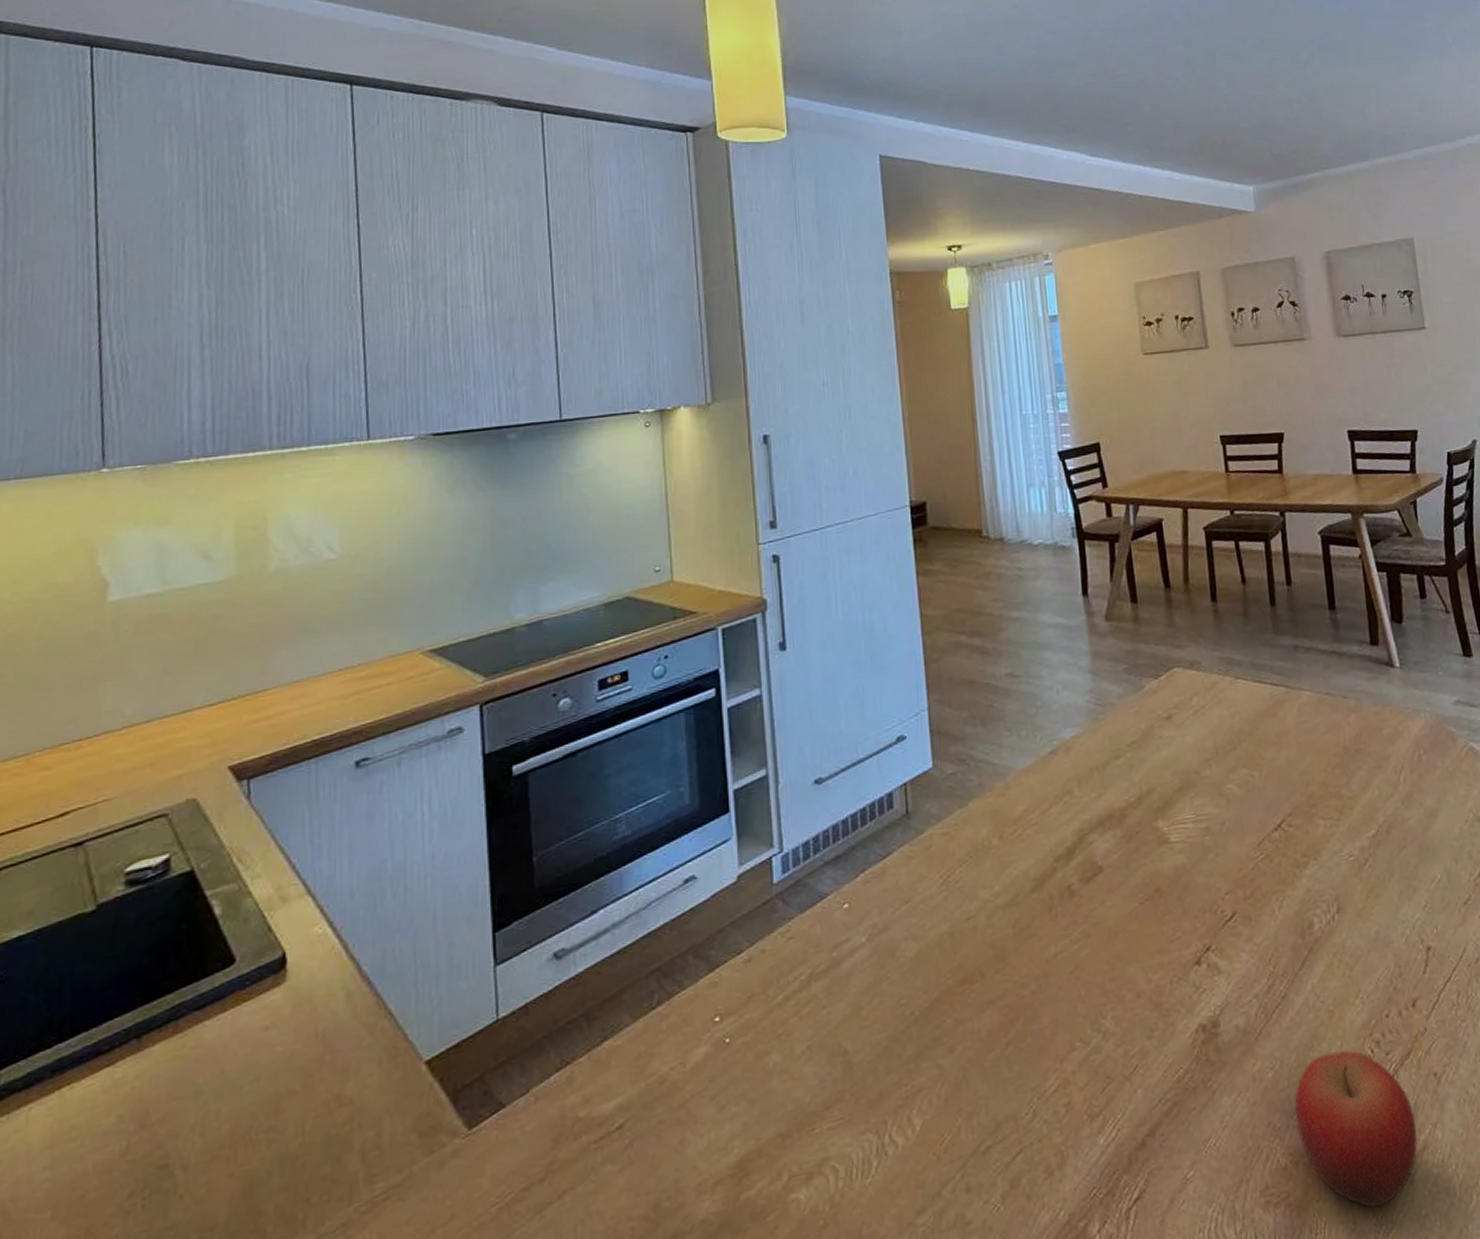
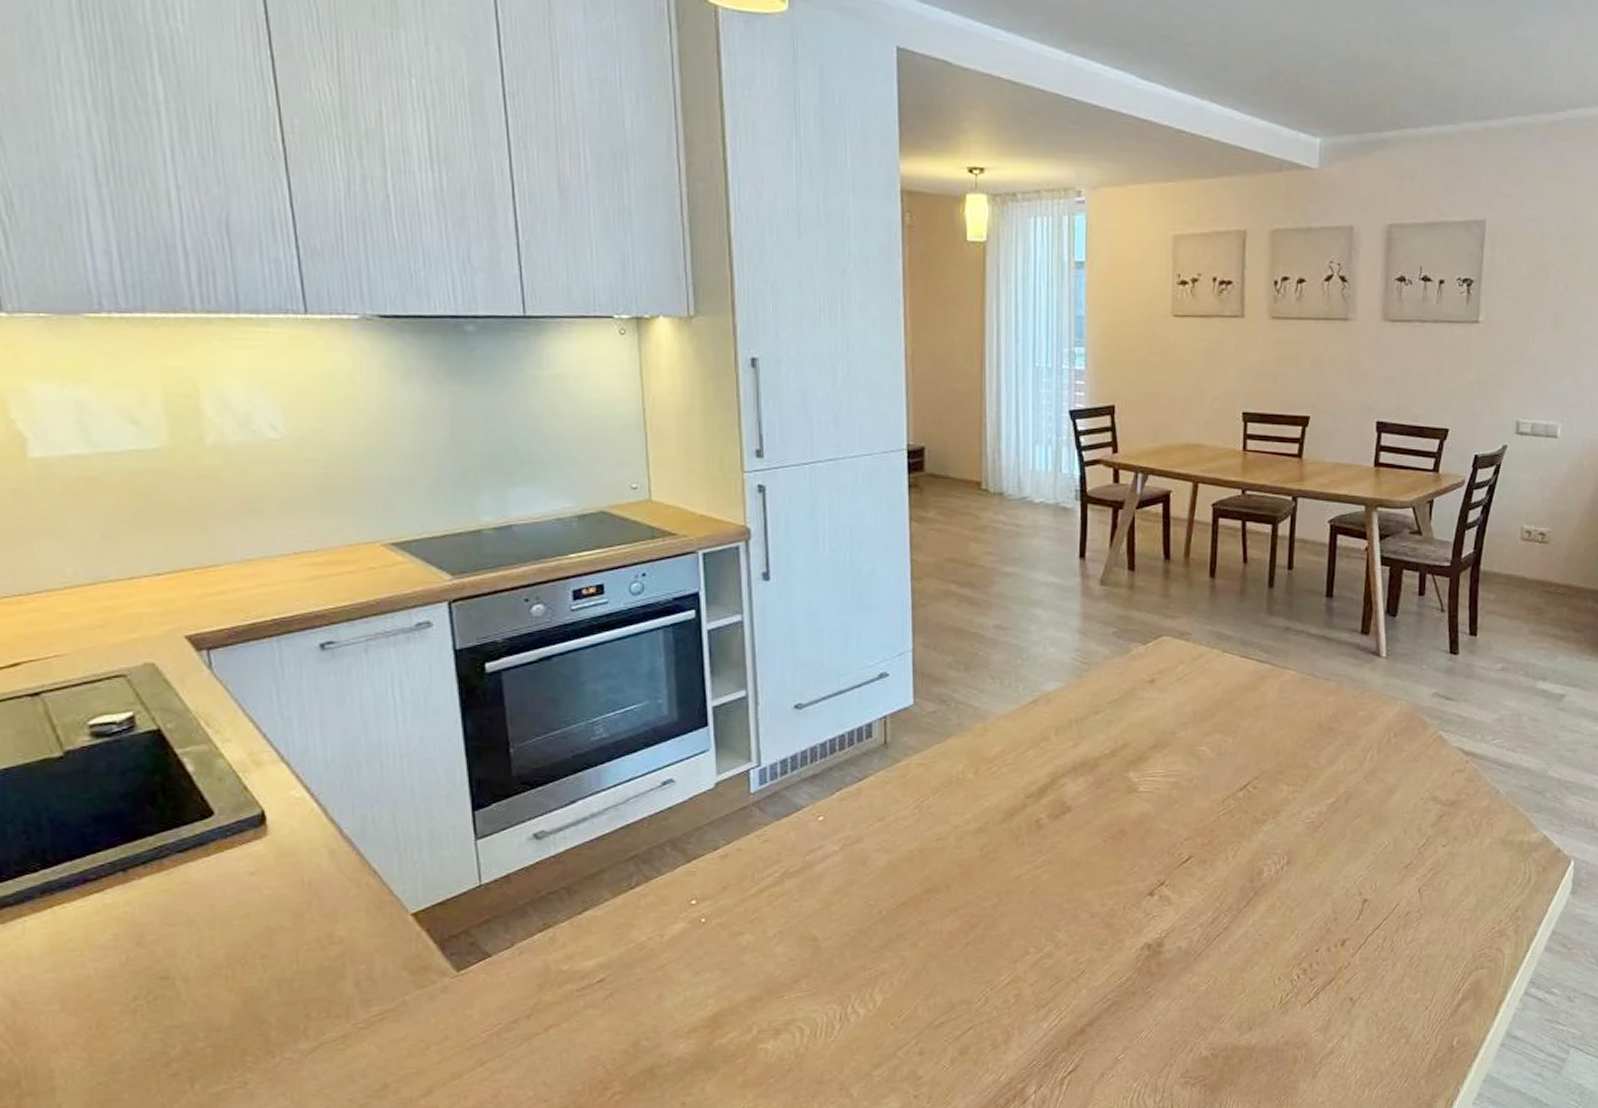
fruit: present [1294,1050,1418,1208] -> none [1221,974,1327,1094]

